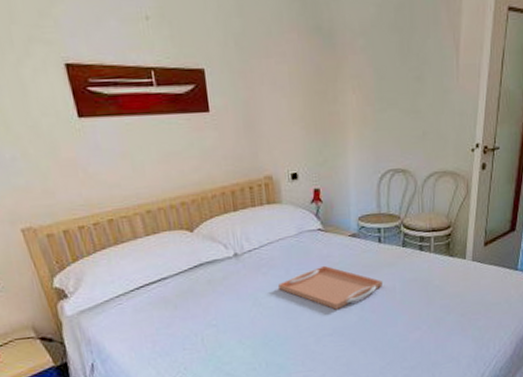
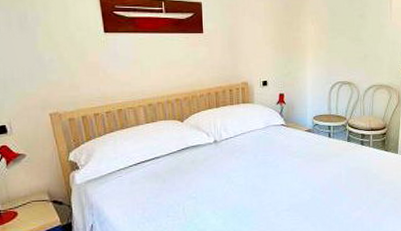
serving tray: present [277,265,384,310] -> none [247,153,332,189]

